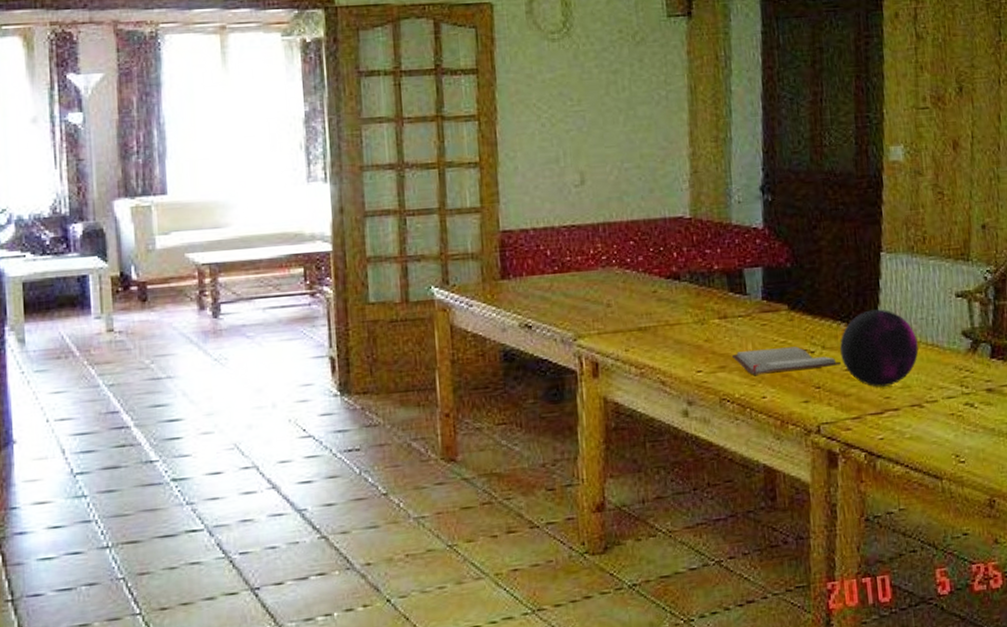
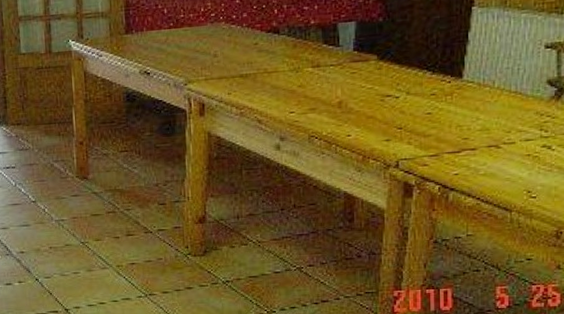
paperback book: present [732,346,841,375] -> none [323,92,423,116]
decorative orb: present [840,309,919,387] -> none [424,59,501,129]

